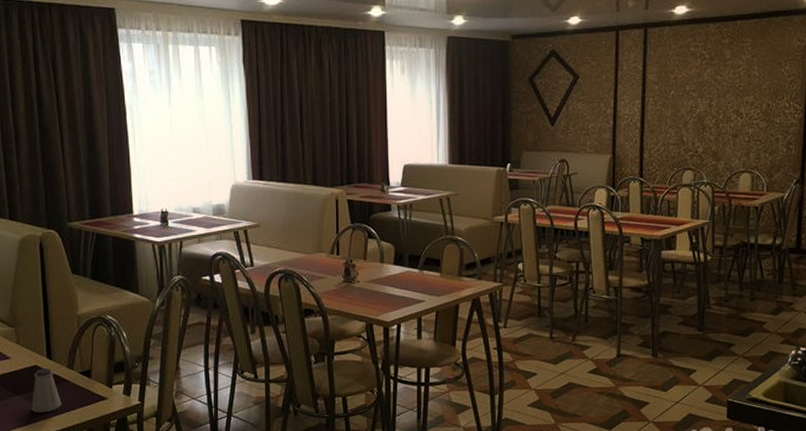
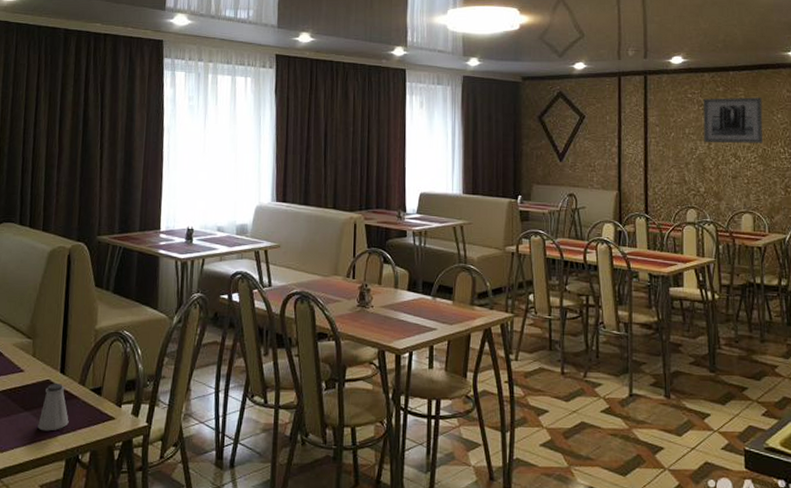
wall art: none [705,48,770,100] -> present [703,97,764,143]

